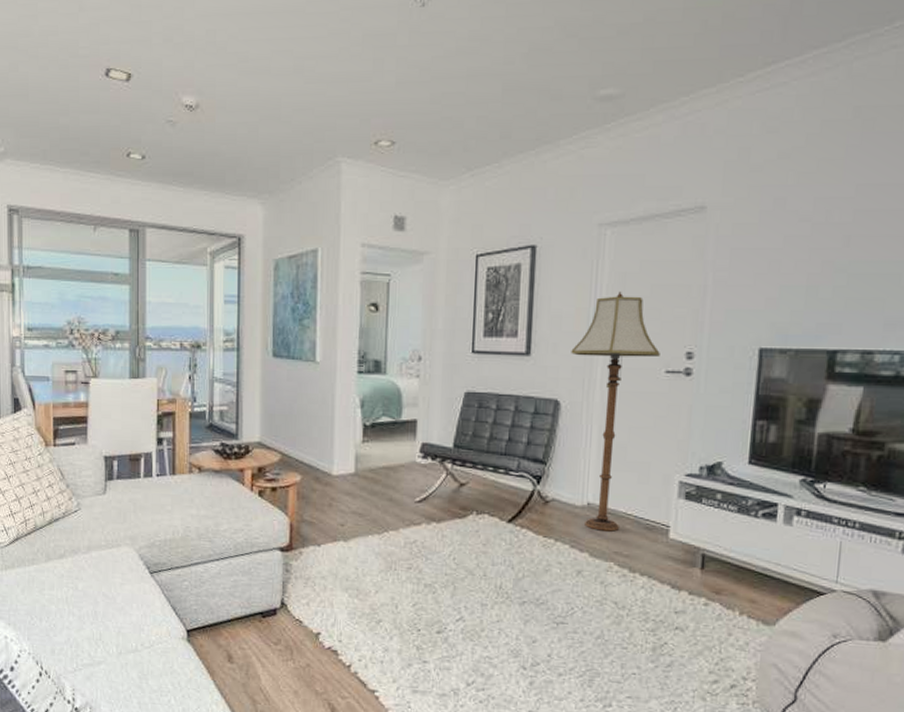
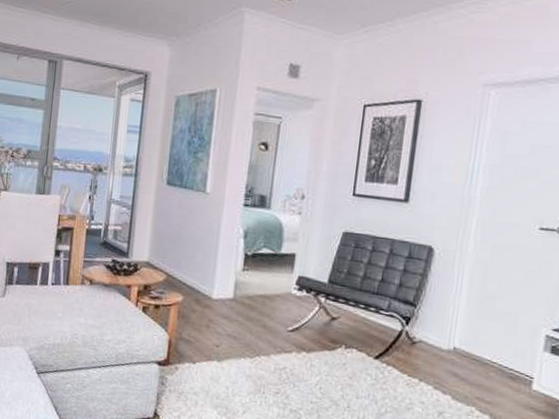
floor lamp: present [571,291,660,532] -> none [448,149,536,378]

